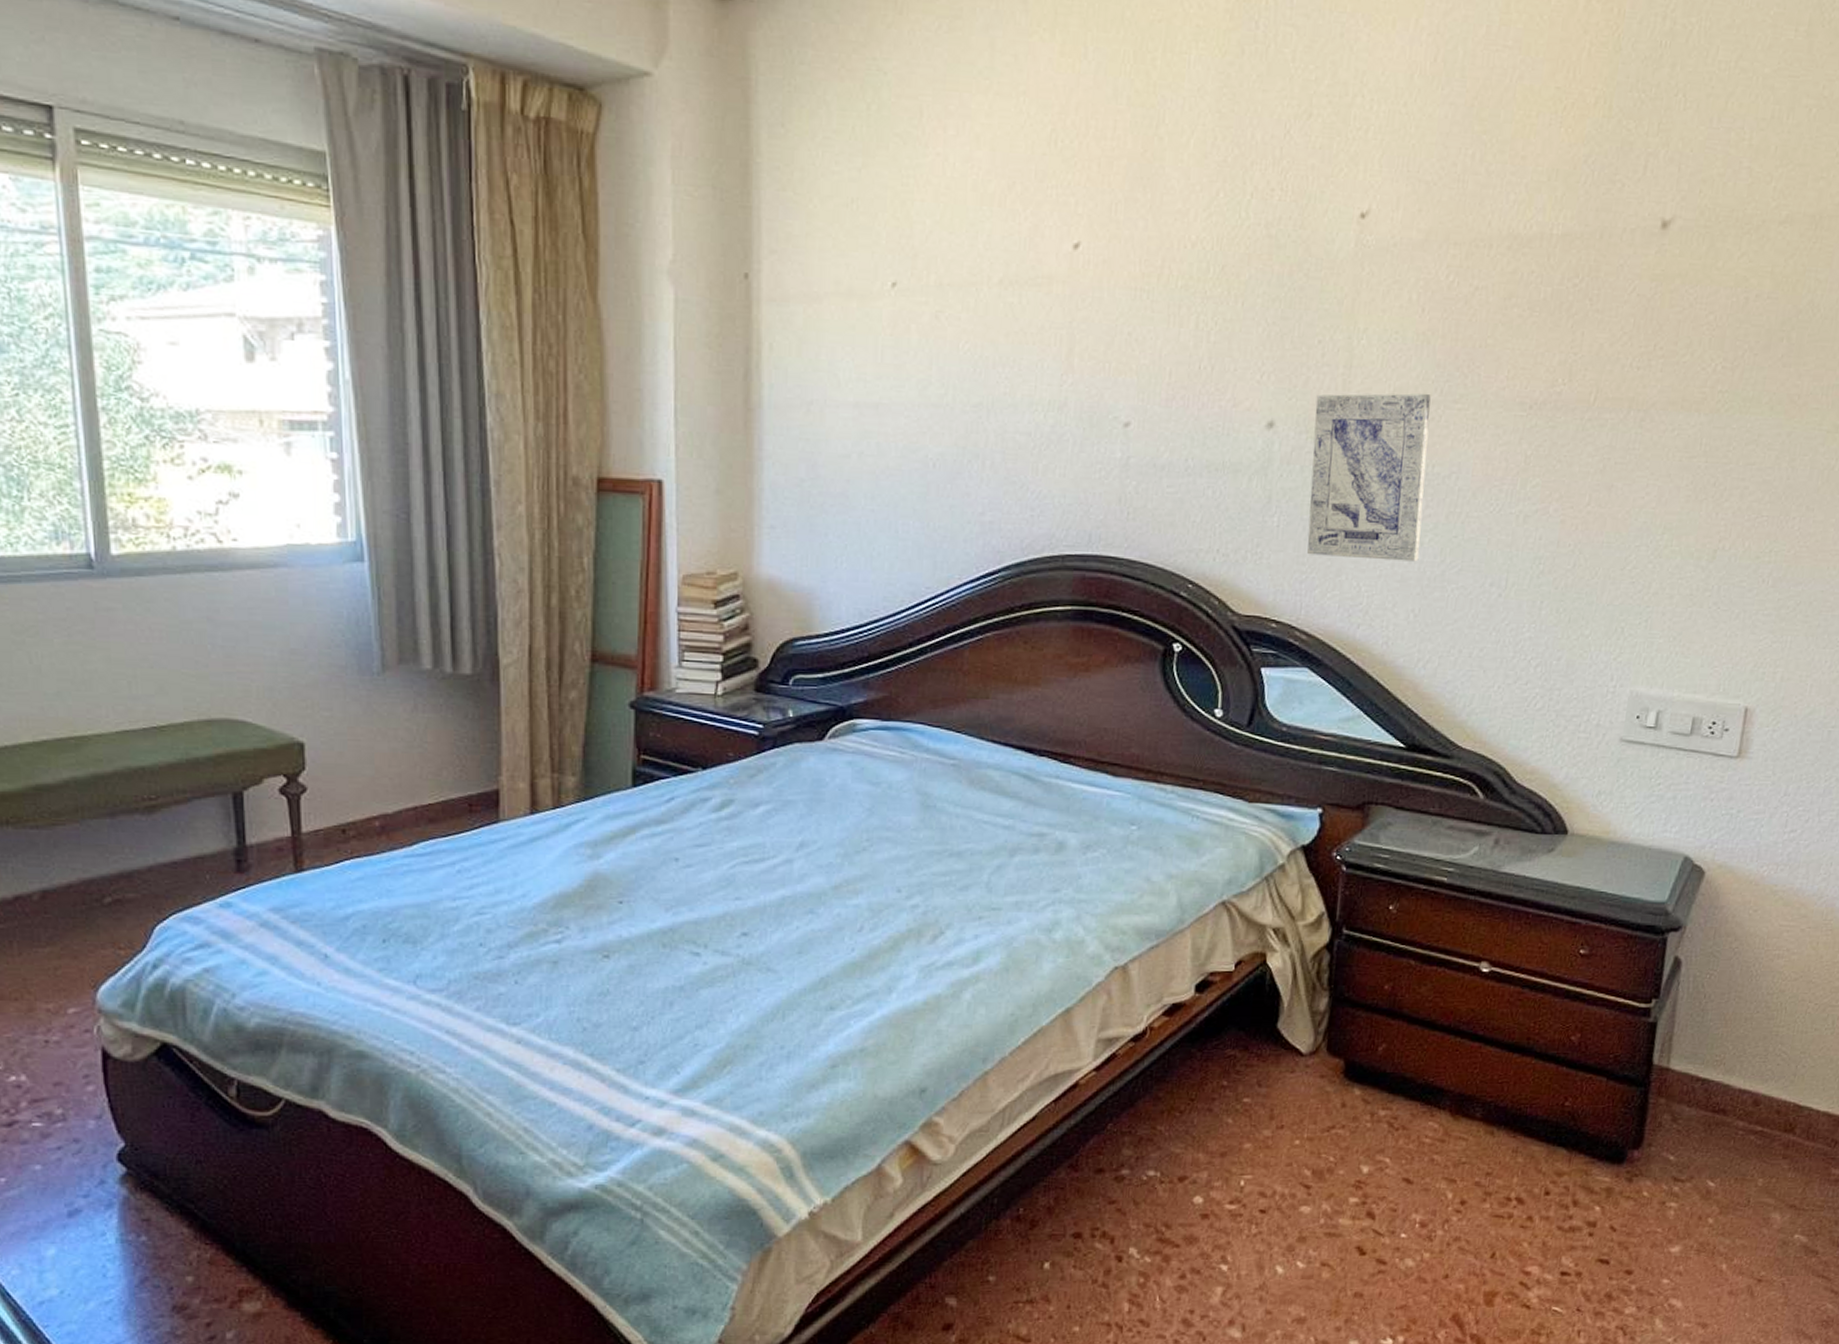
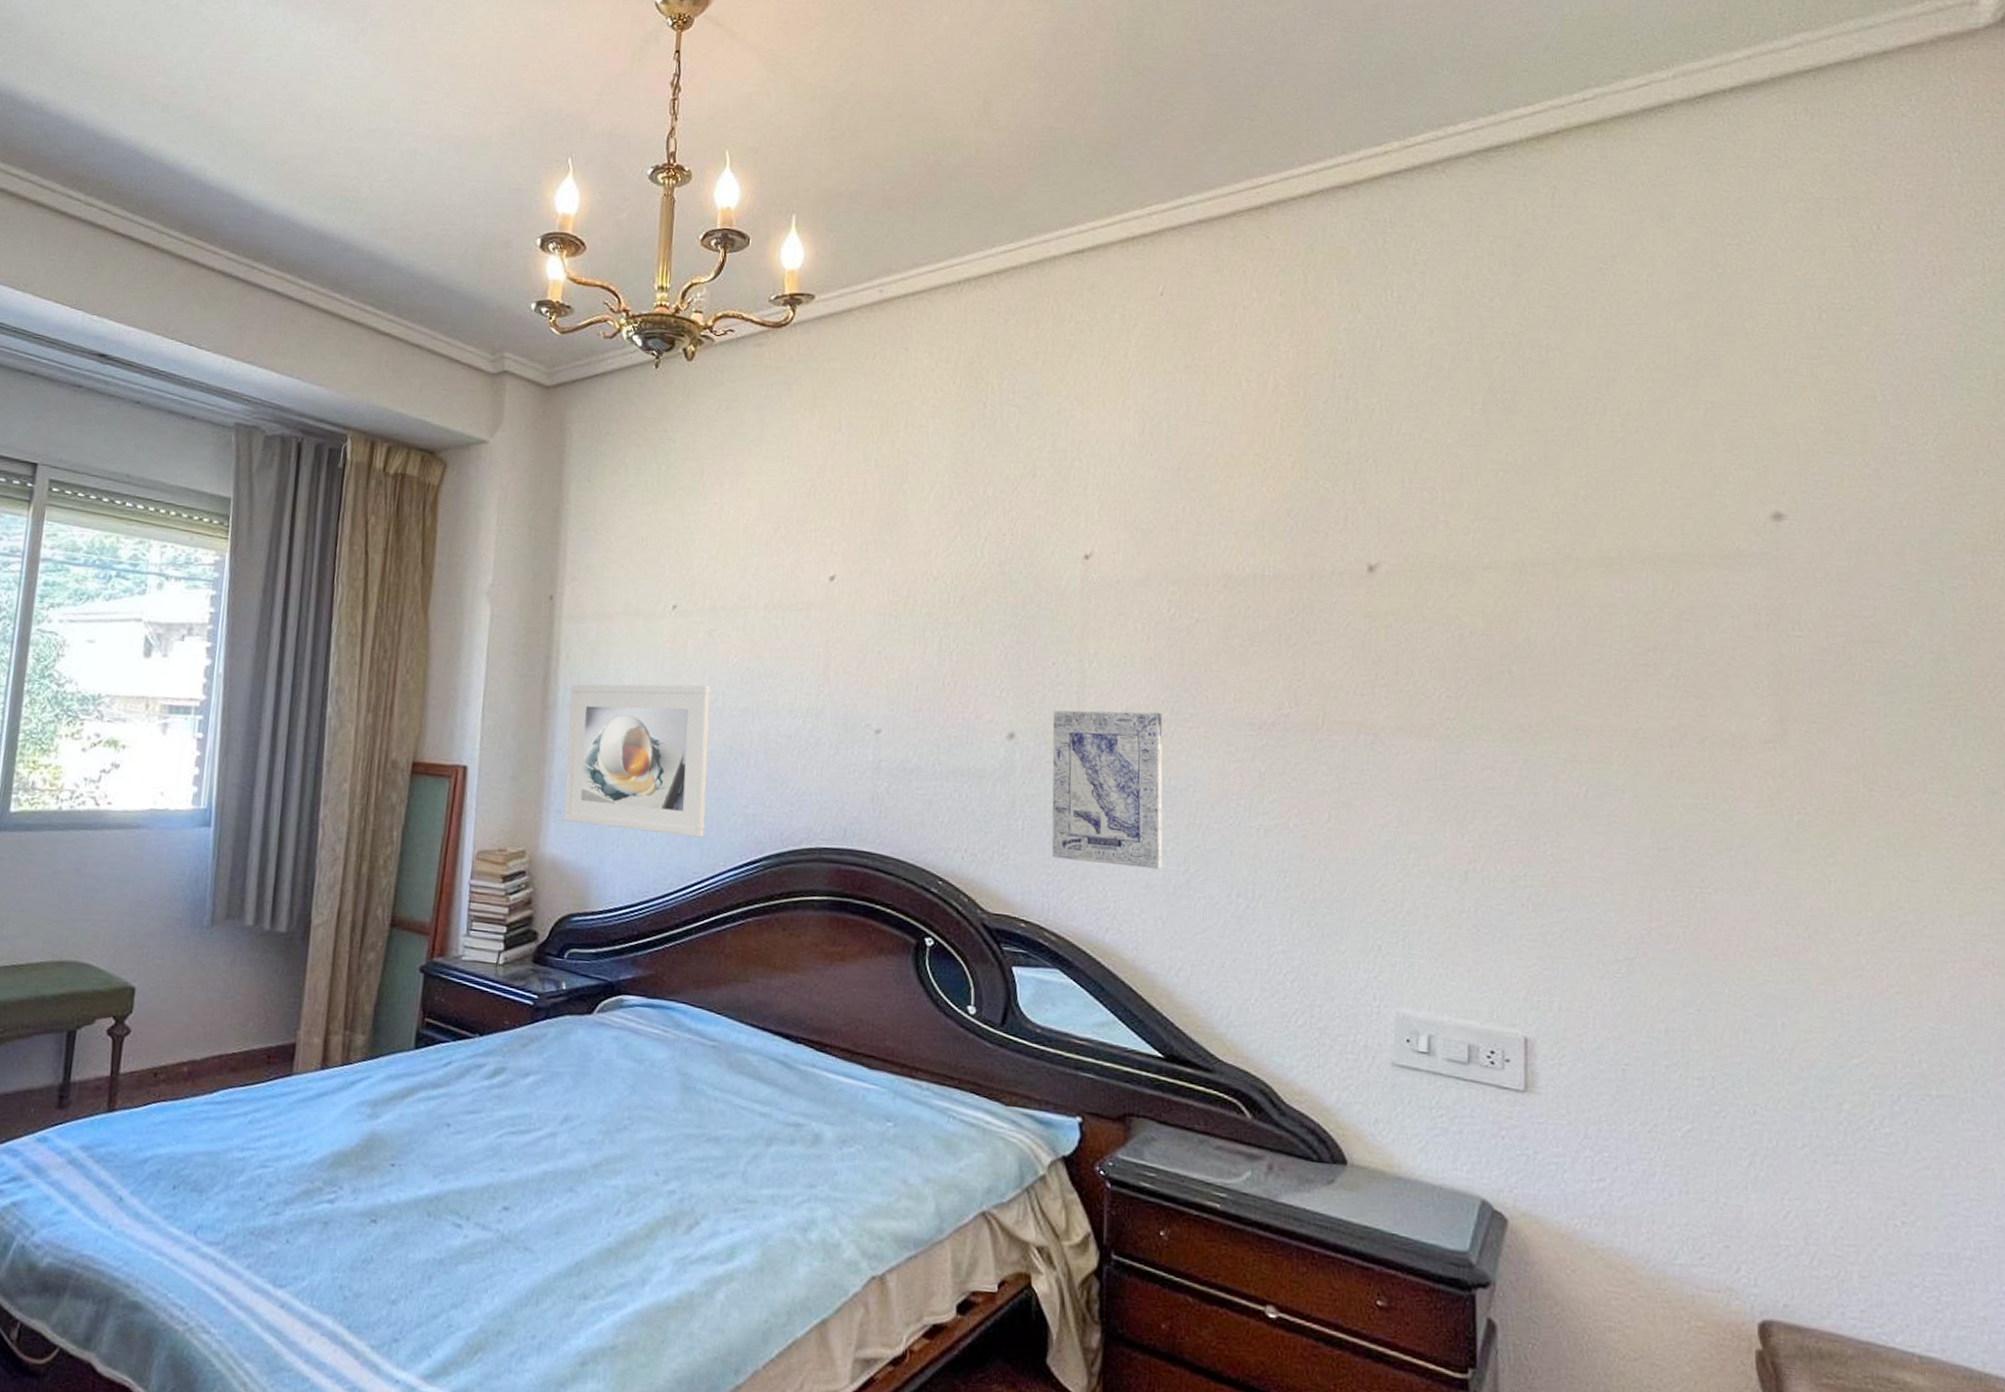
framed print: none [777,377,940,550] -> present [563,684,711,838]

